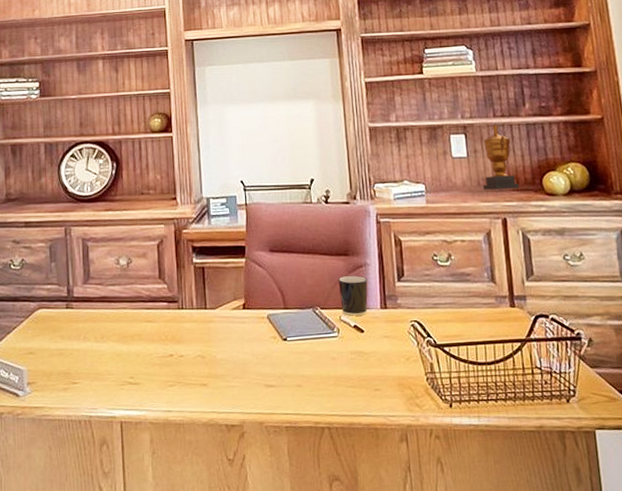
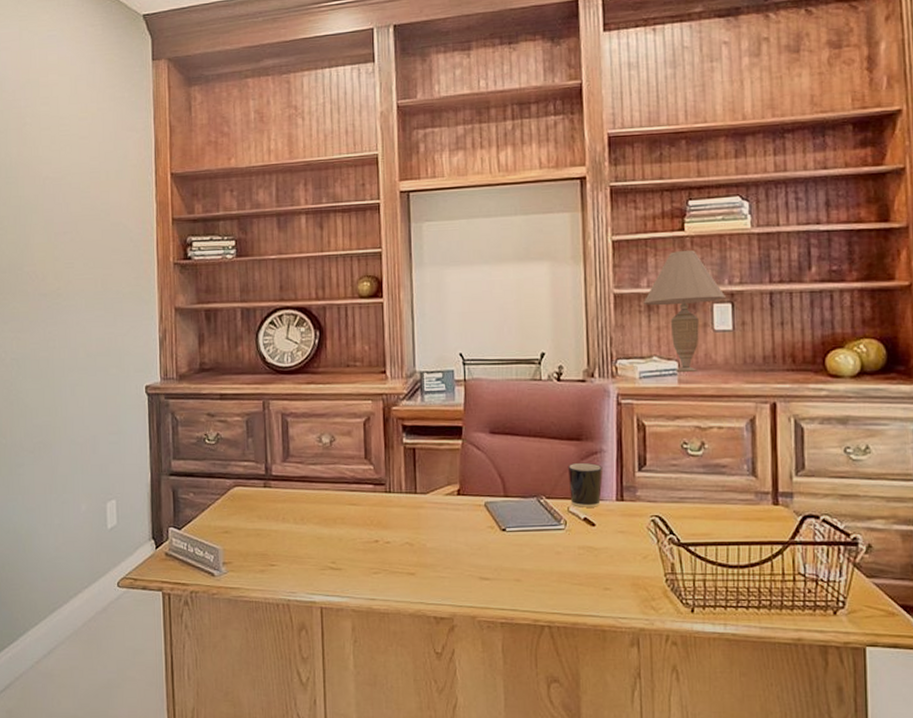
table lamp: none [393,90,461,194] -> present [643,250,727,372]
award: present [483,124,519,190] -> none [750,292,795,369]

